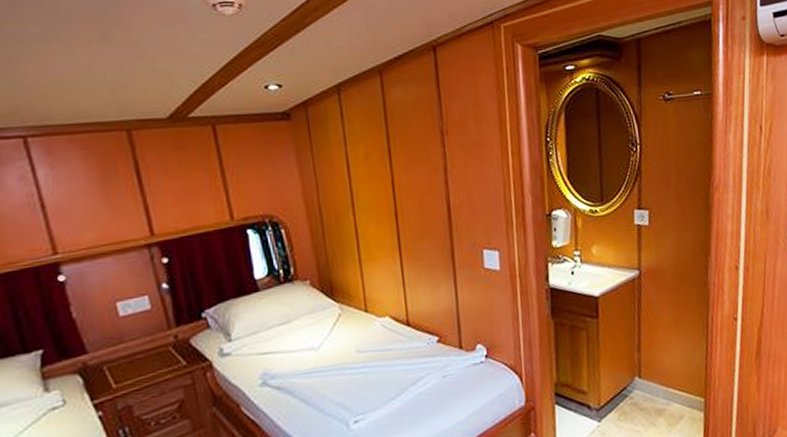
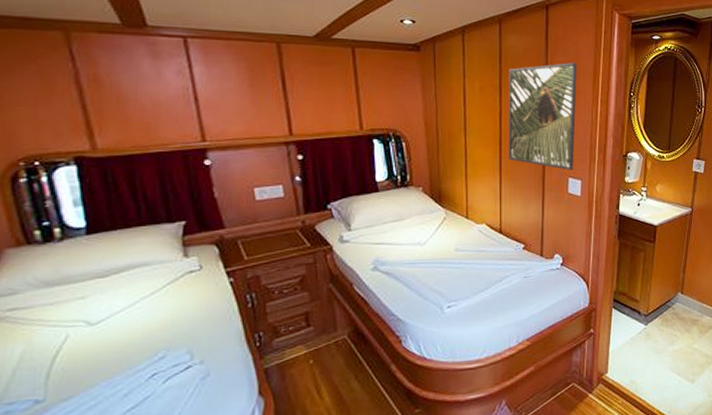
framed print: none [397,109,488,241] -> present [508,62,577,170]

